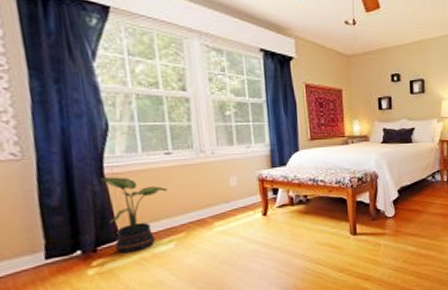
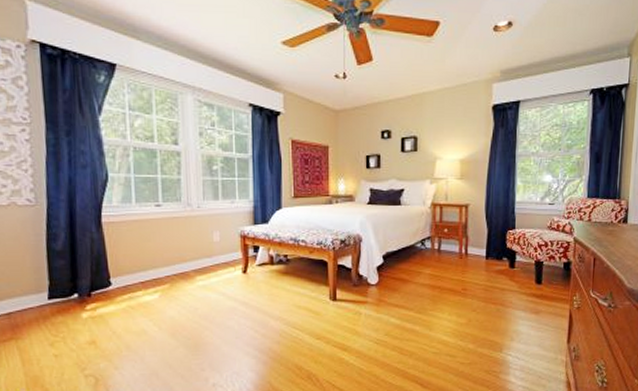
potted plant: present [100,177,167,253] -> none [98,226,155,299]

